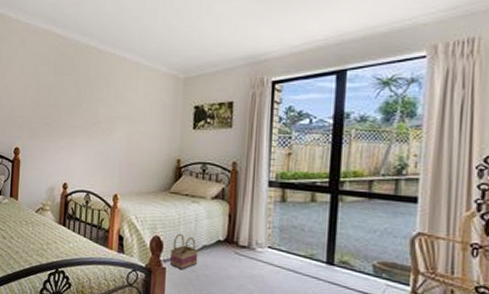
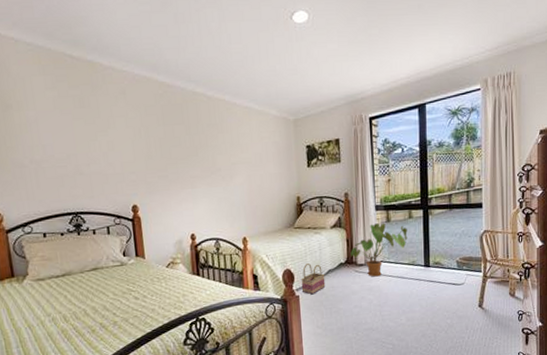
house plant: none [232,201,308,265] -> present [350,223,408,277]

